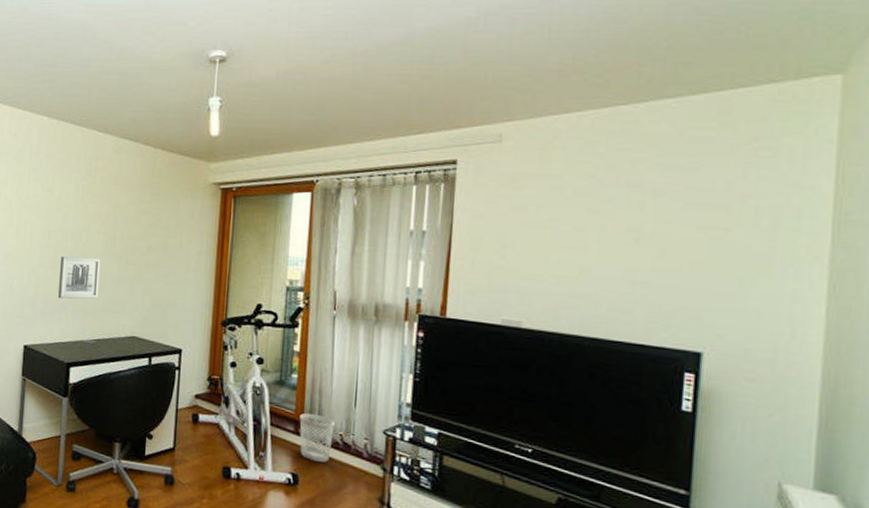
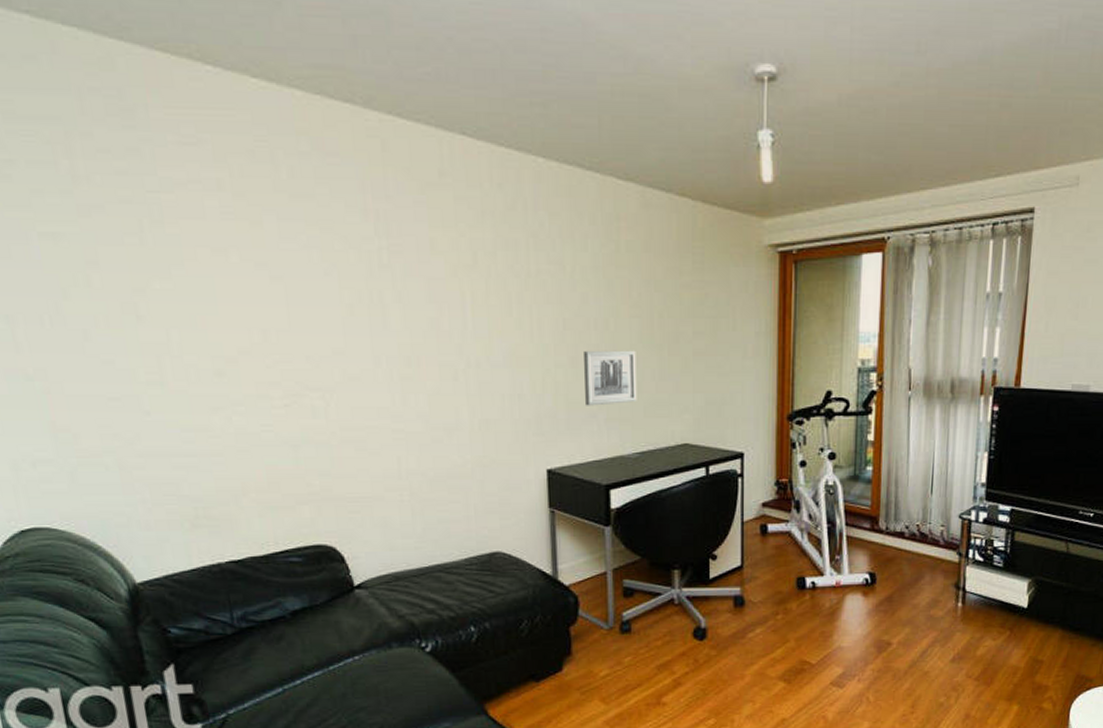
wastebasket: present [299,413,335,463] -> none [875,506,911,557]

